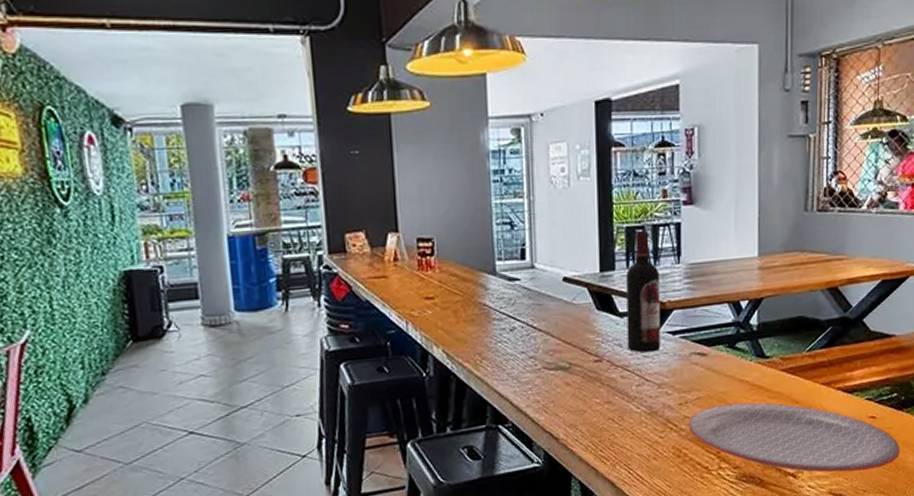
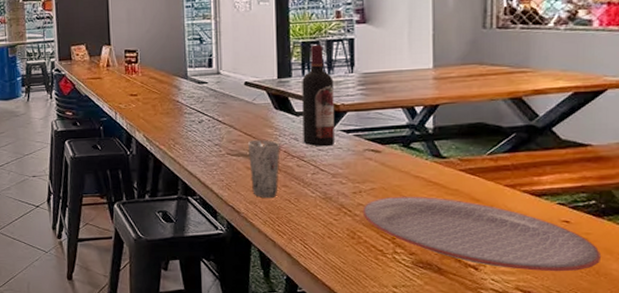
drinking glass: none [566,347,603,420] -> present [247,139,280,199]

